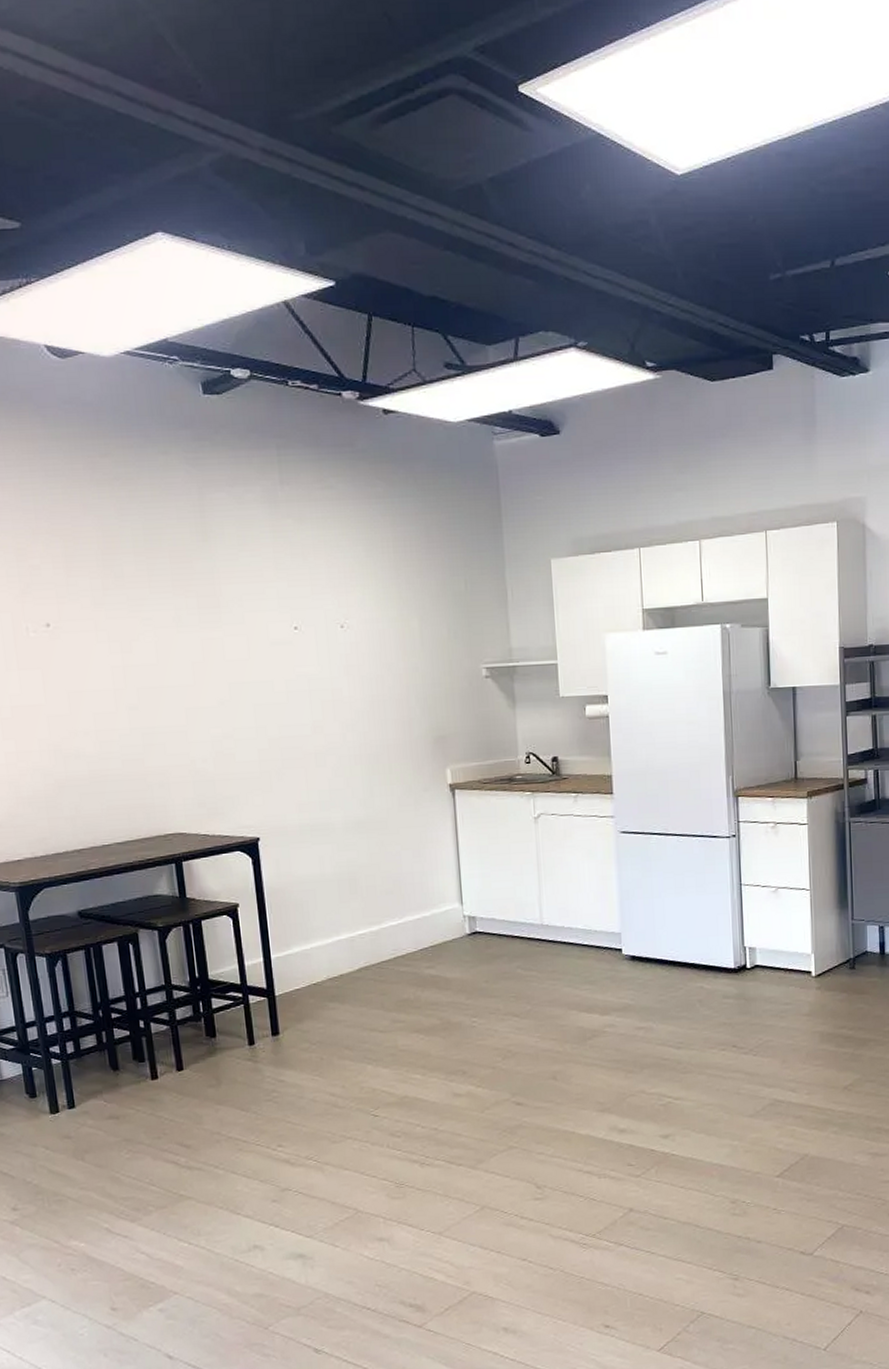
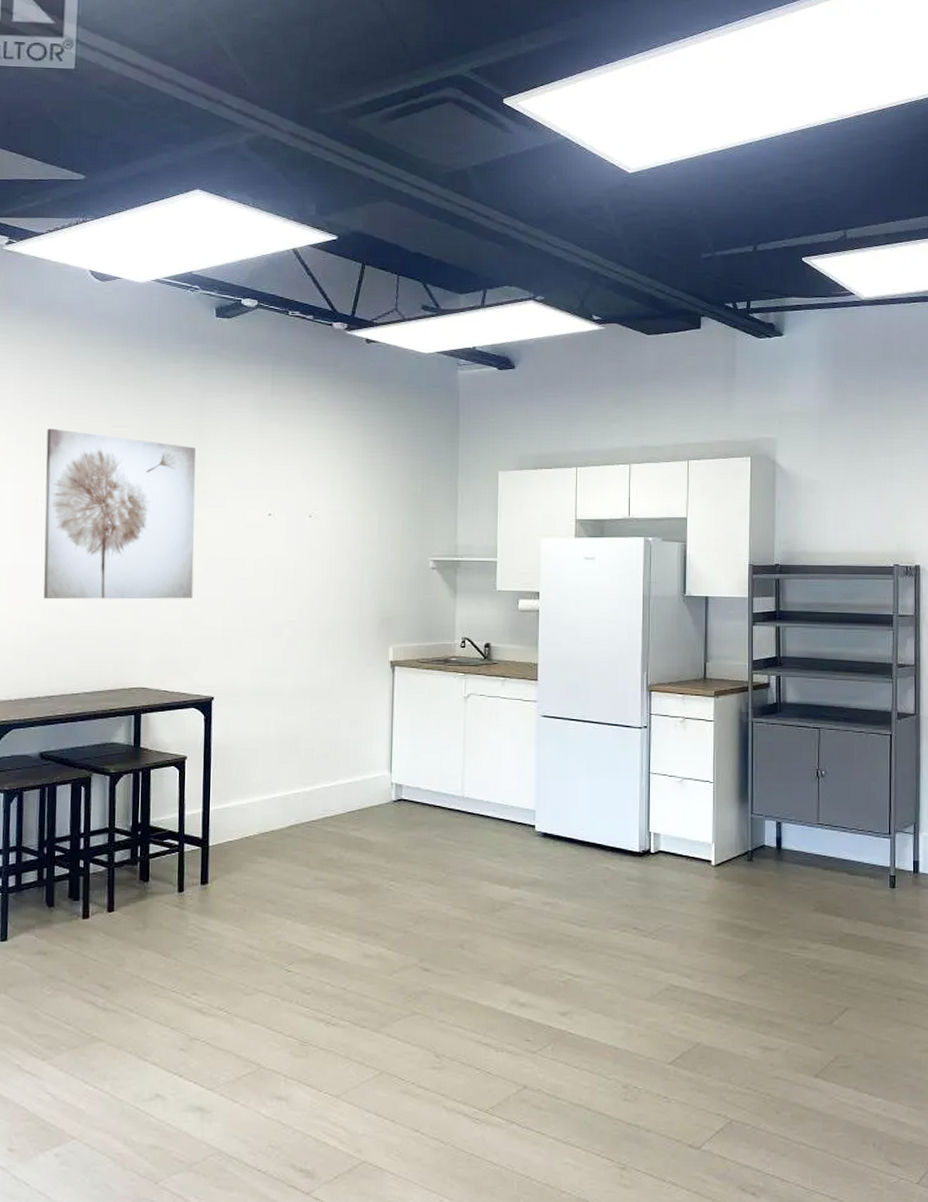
wall art: none [26,544,221,743] -> present [43,428,196,600]

